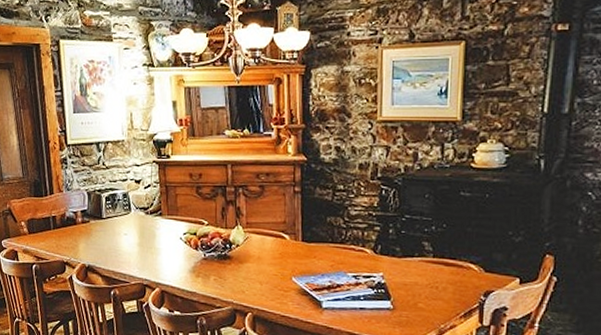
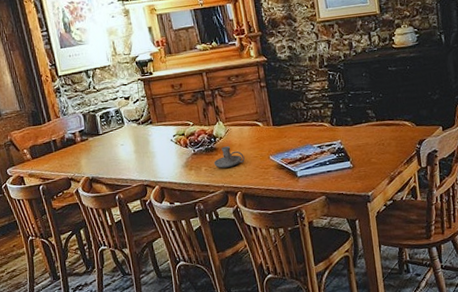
candle holder: none [225,256,262,282] -> present [214,146,245,168]

